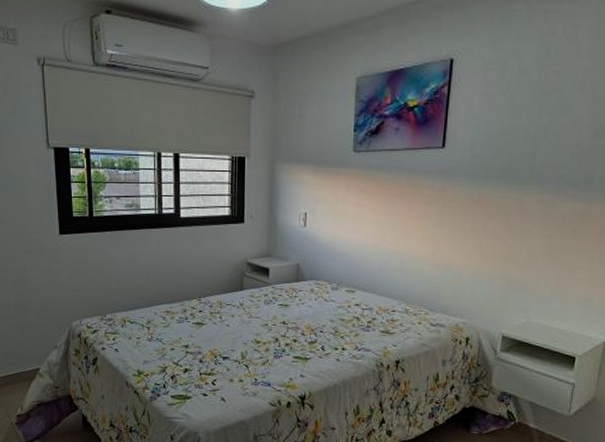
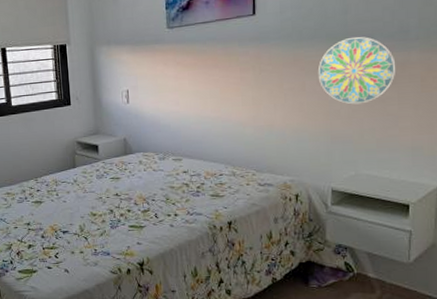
decorative plate: none [500,181,578,251] -> present [317,36,396,105]

